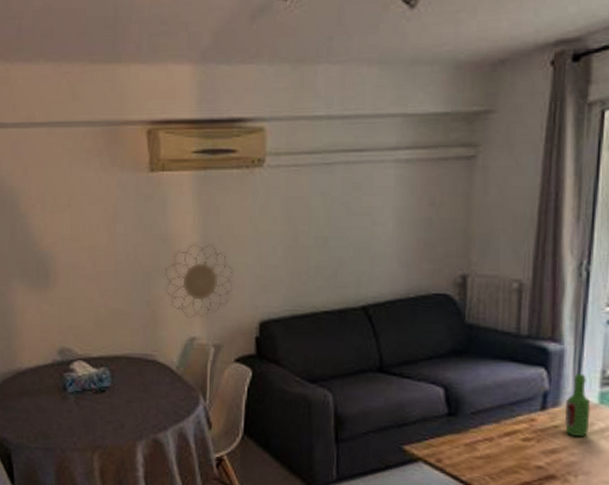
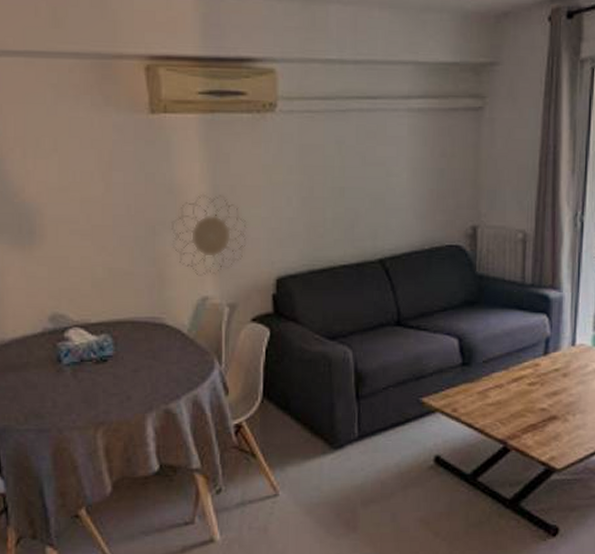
alcohol: present [564,374,591,437] -> none [563,319,586,379]

